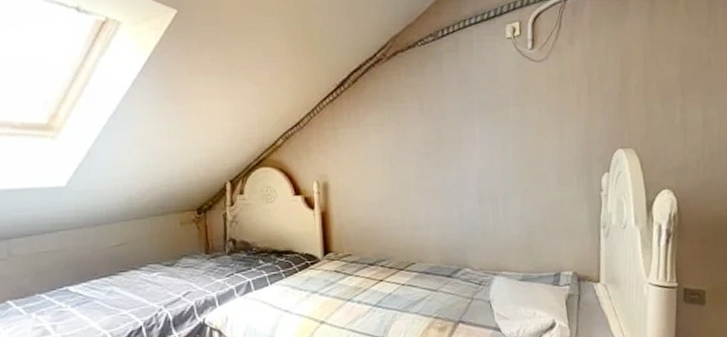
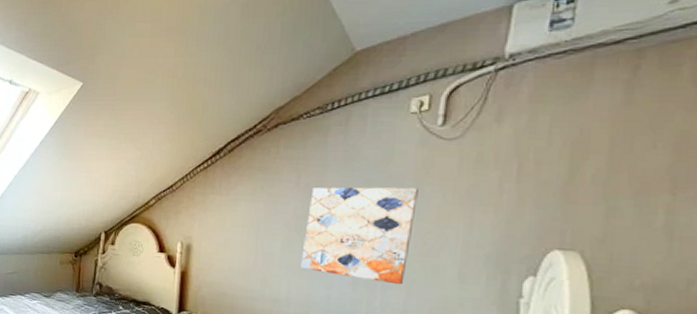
wall art: none [433,106,521,195] -> present [300,187,418,285]

